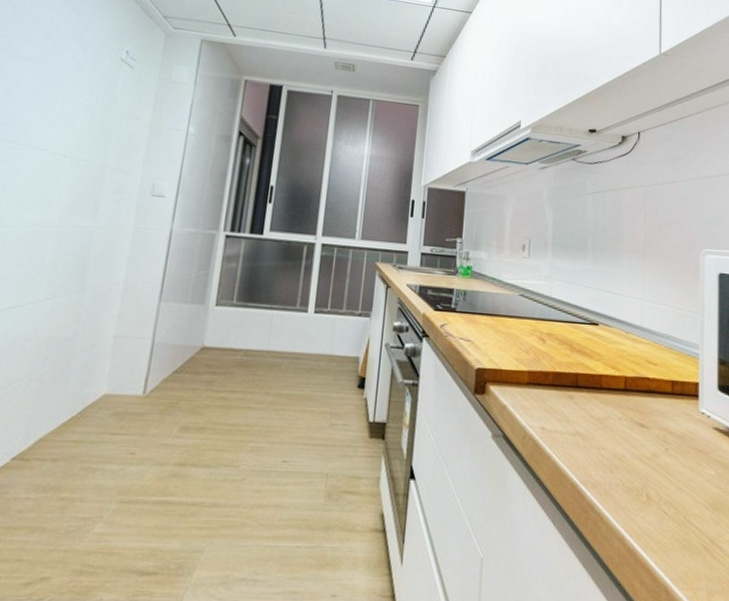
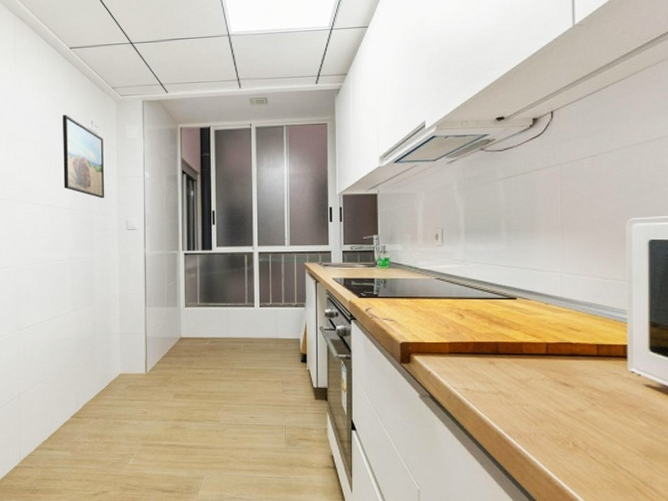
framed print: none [69,36,140,151] -> present [63,115,105,199]

